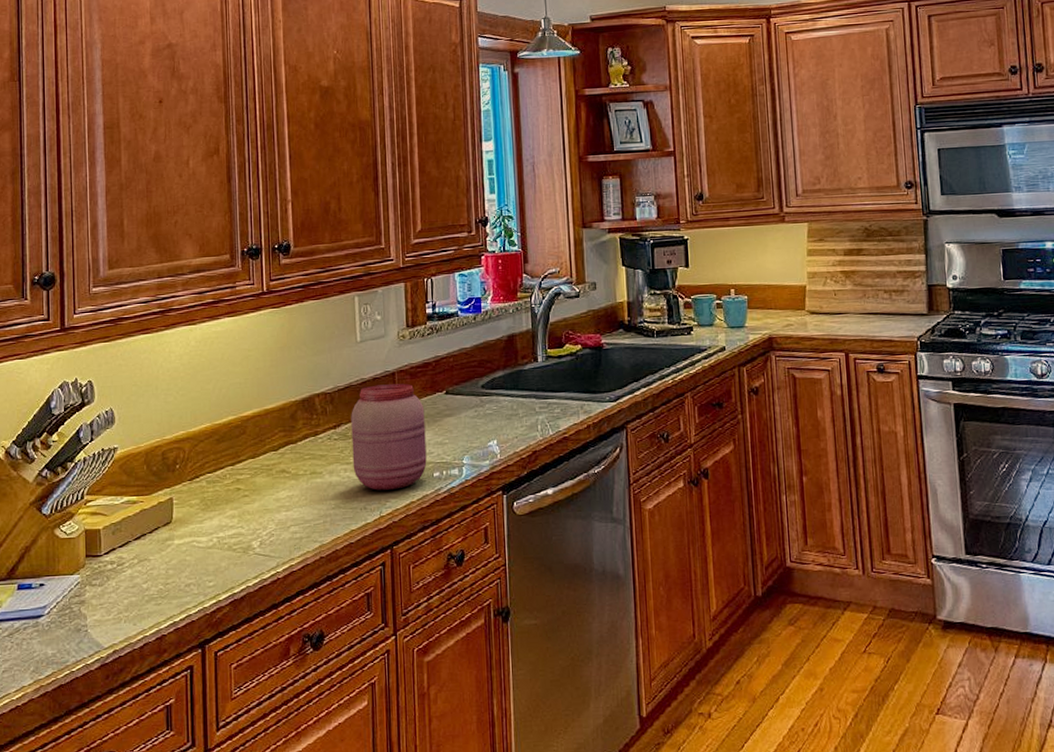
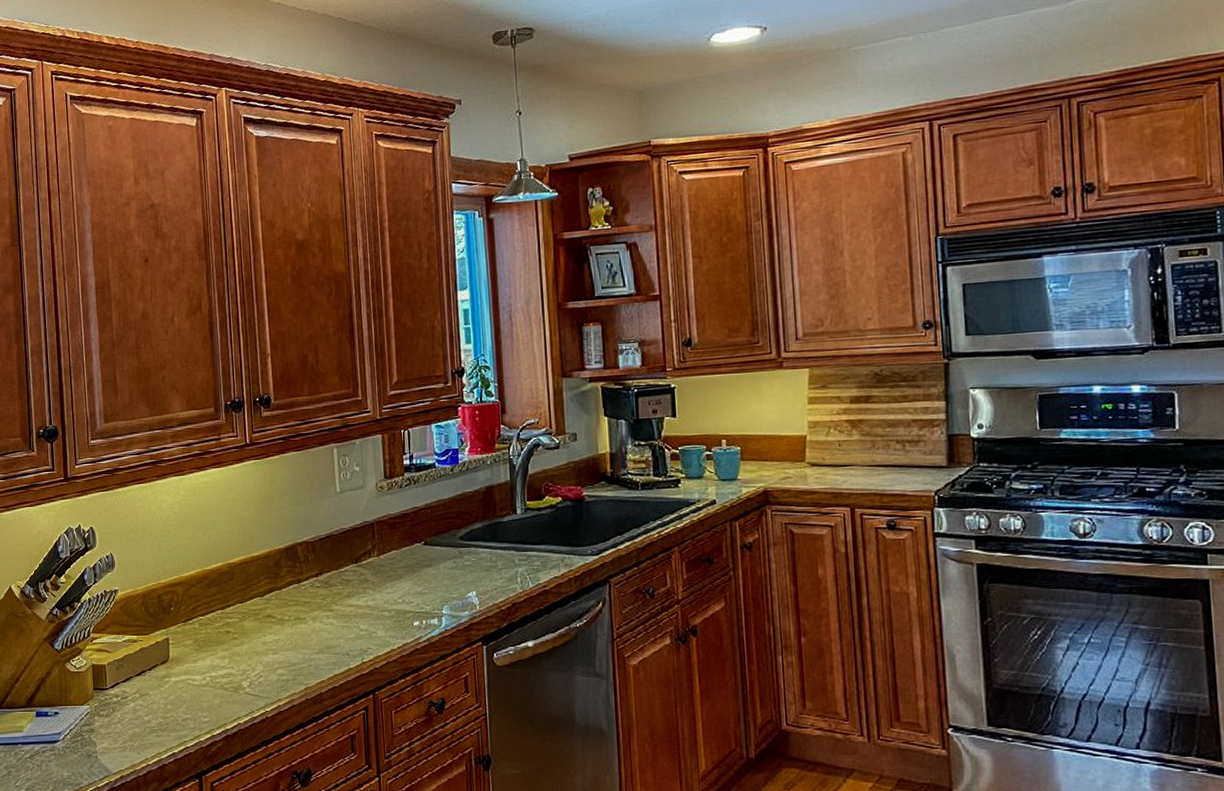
jar: present [351,383,427,490] -> none [332,534,407,637]

